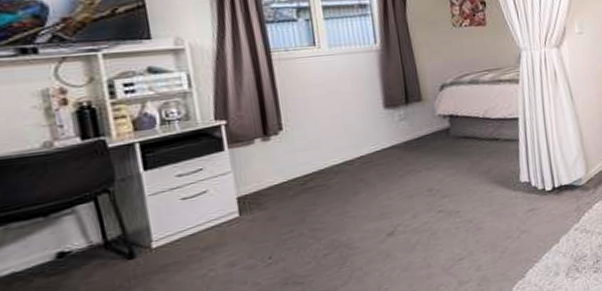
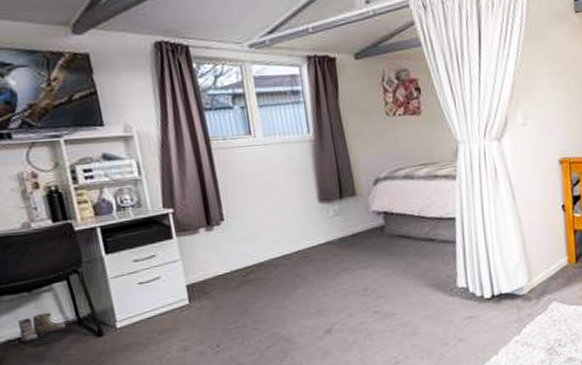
boots: none [27,238,91,274] -> present [17,313,67,342]

